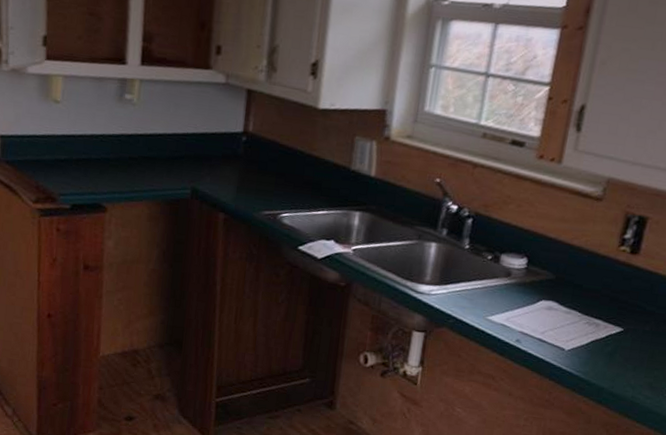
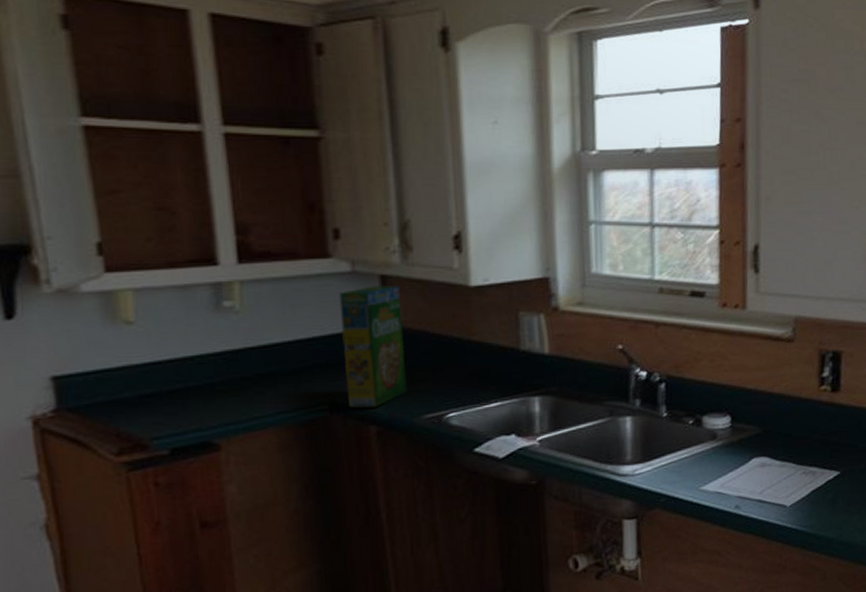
cereal box: none [206,97,261,199] -> present [339,285,407,408]

